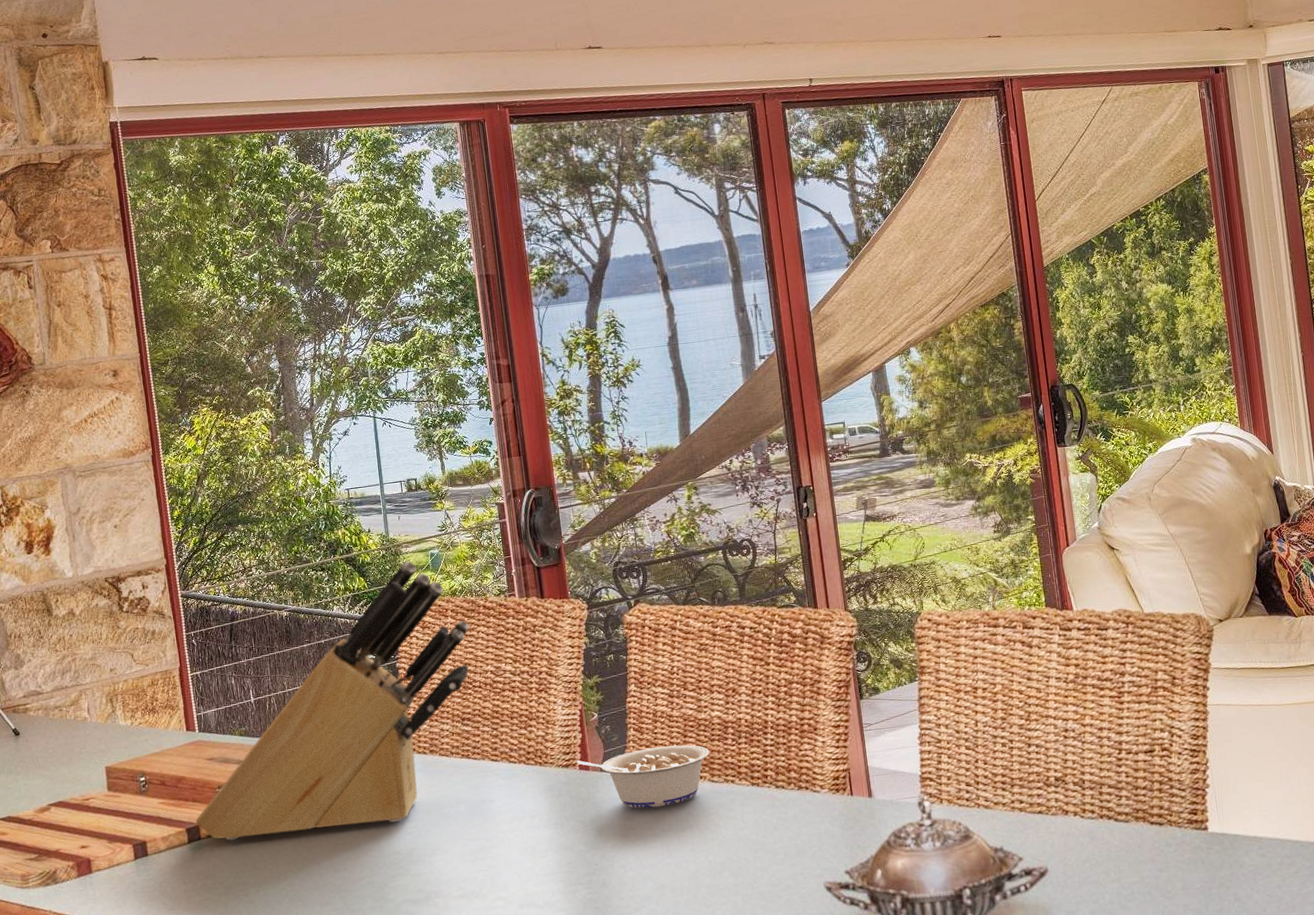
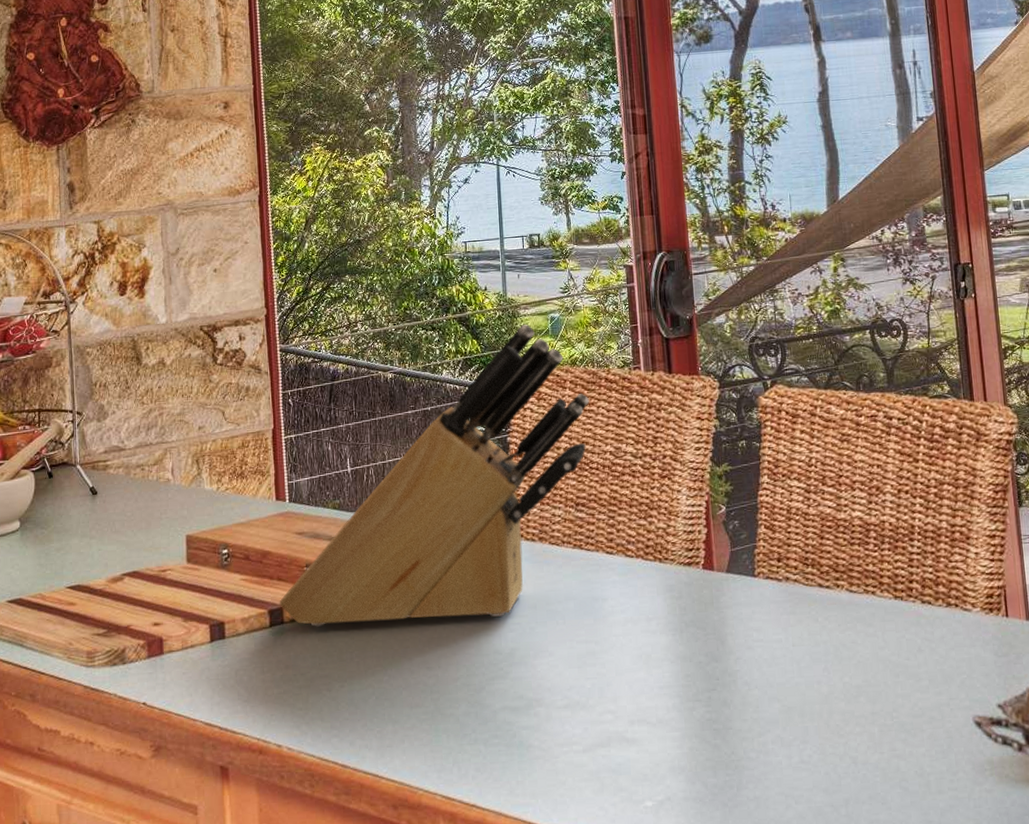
legume: present [576,745,710,809] -> none [700,547,849,618]

